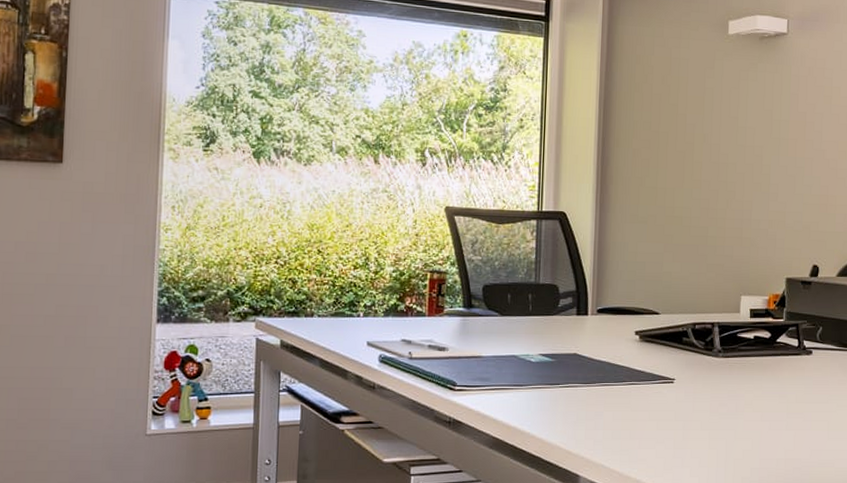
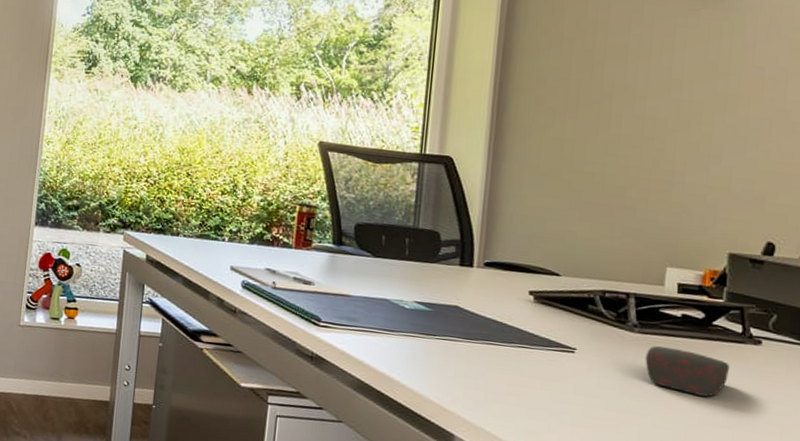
computer mouse: none [728,367,790,406] -> present [645,346,729,397]

